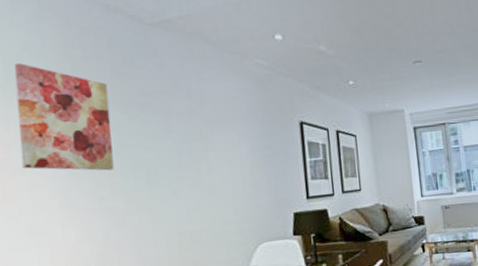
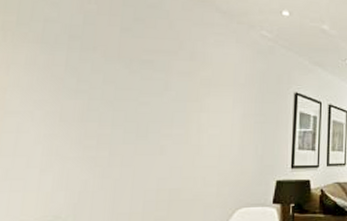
wall art: present [14,63,114,171] -> none [13,11,114,121]

